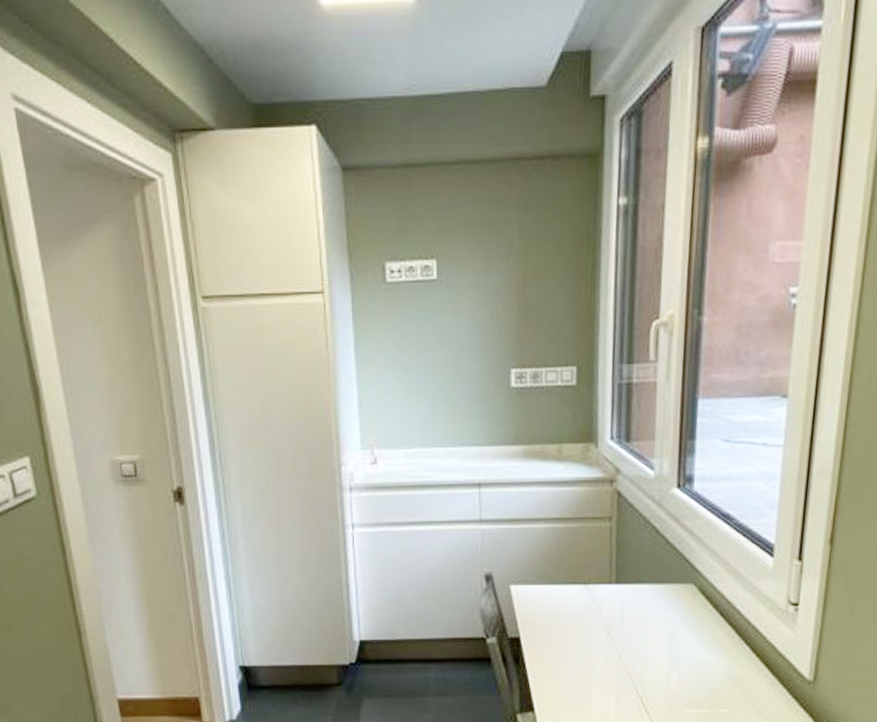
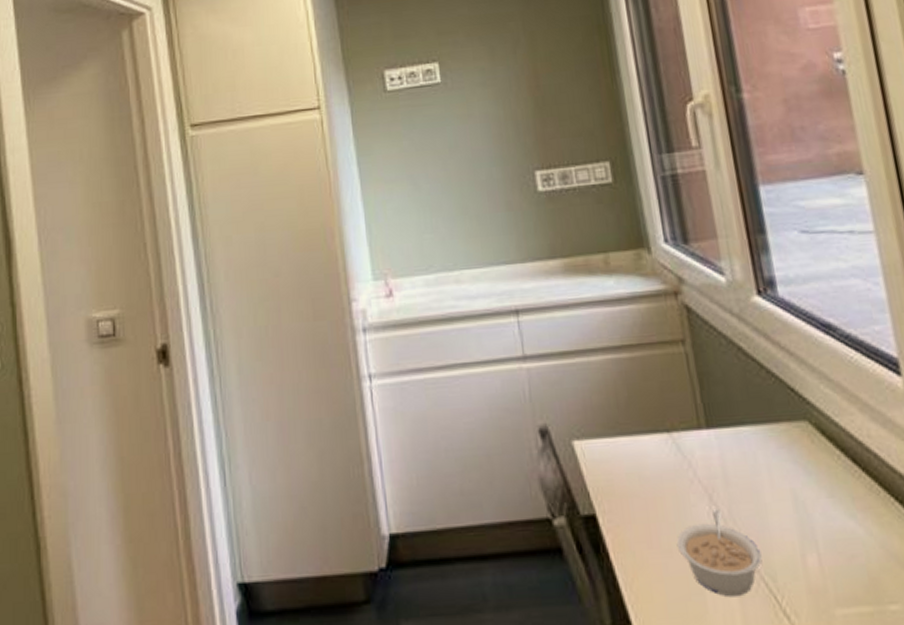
legume: none [577,640,638,698] -> present [676,509,762,597]

